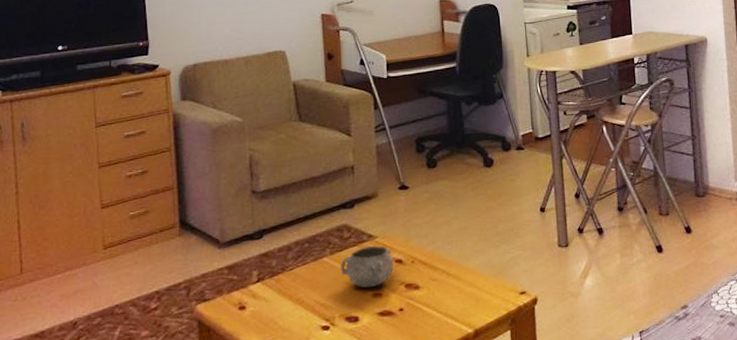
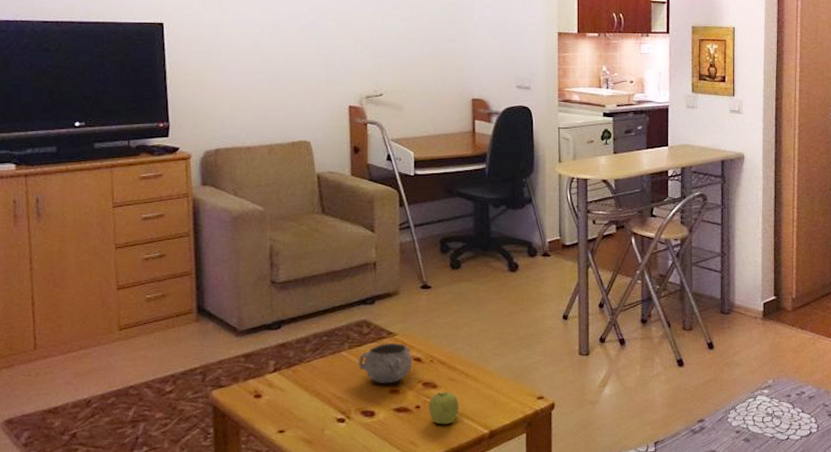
fruit: none [412,292,442,327] -> present [429,392,459,425]

